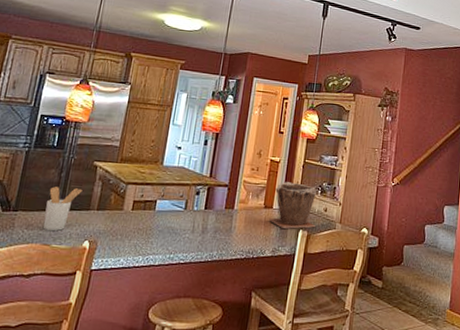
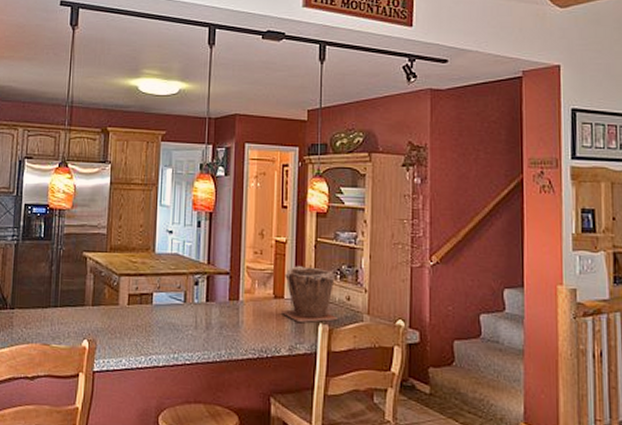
utensil holder: present [43,186,83,231] -> none [40,281,75,329]

